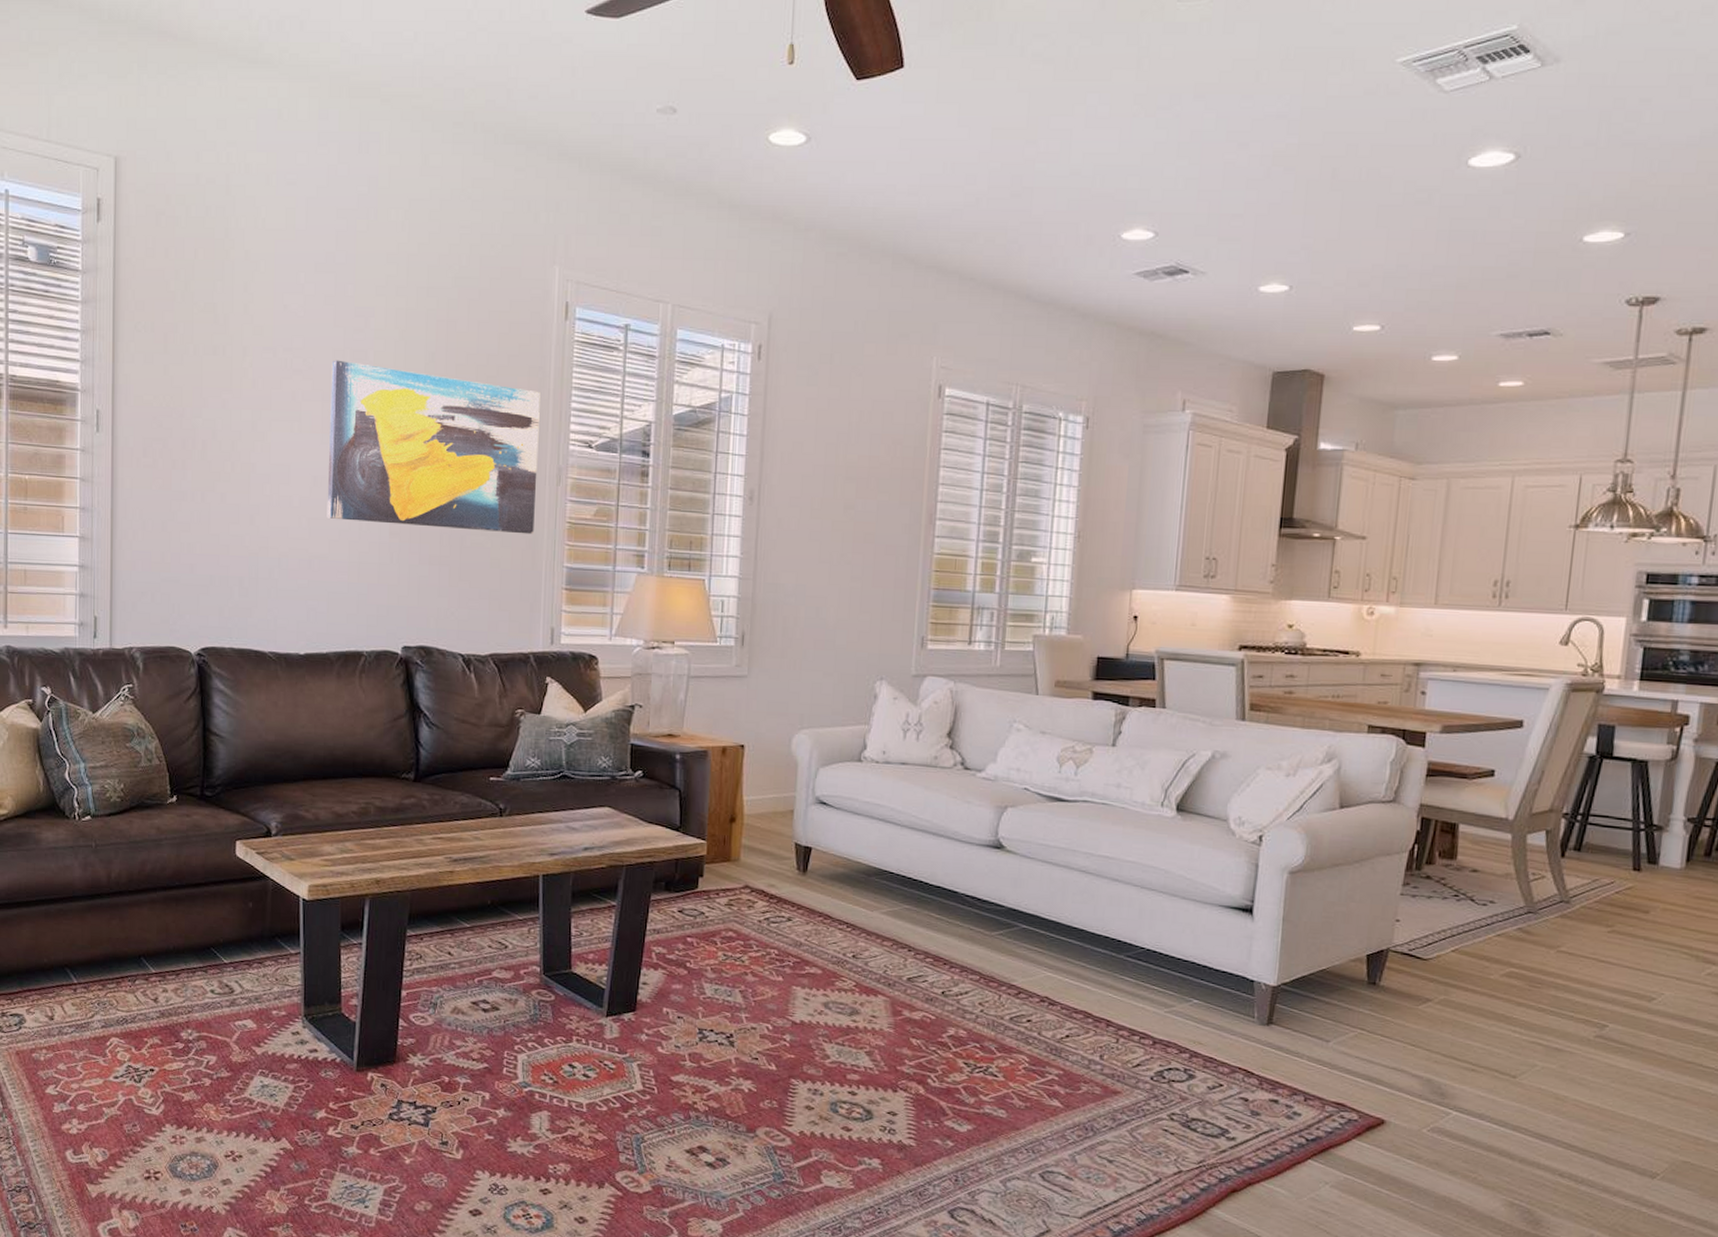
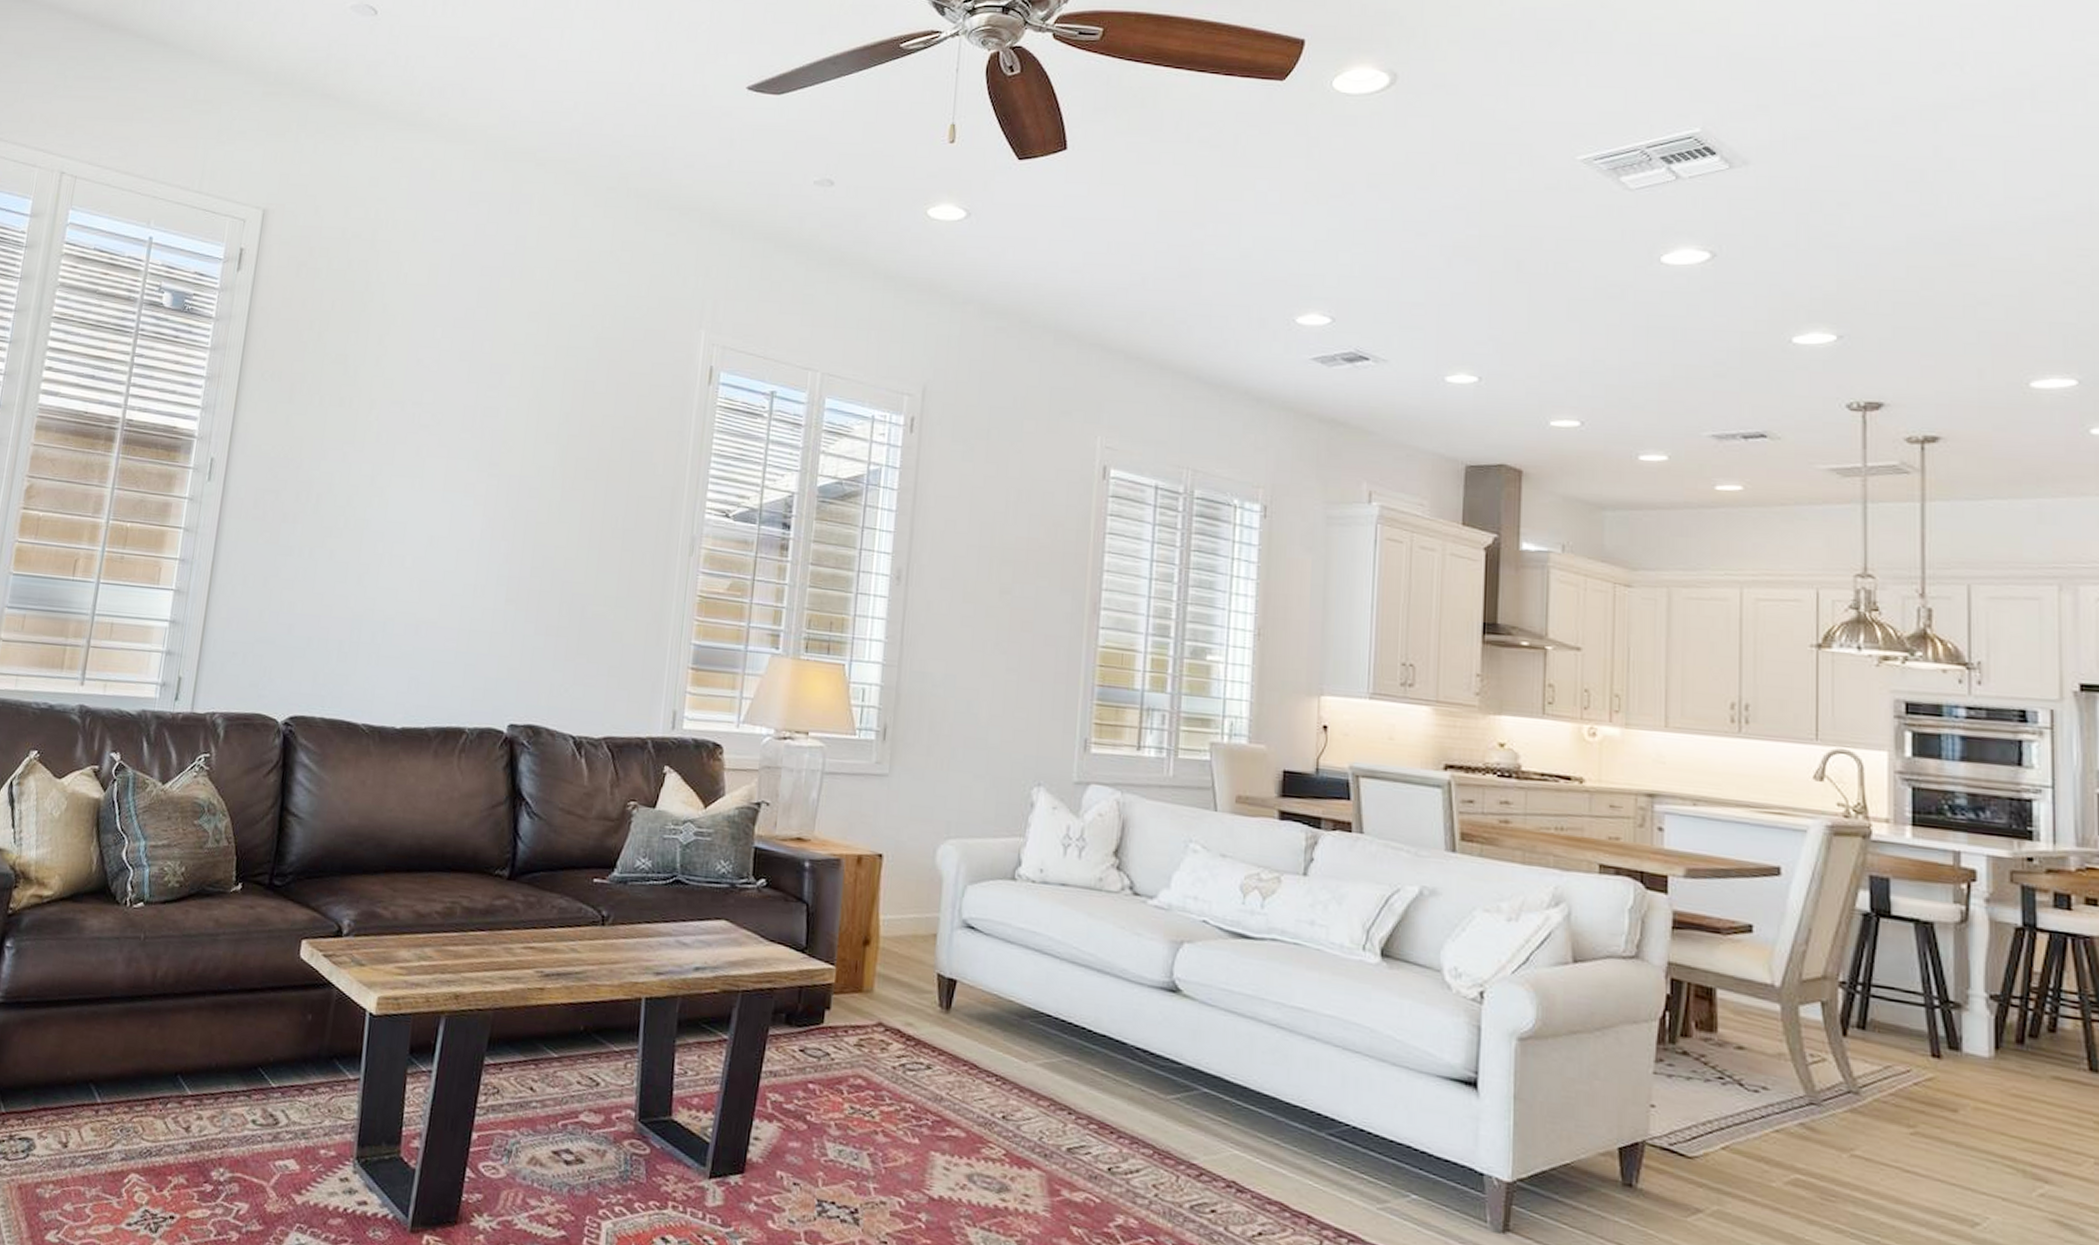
wall art: present [327,360,540,535] -> none [440,416,678,608]

